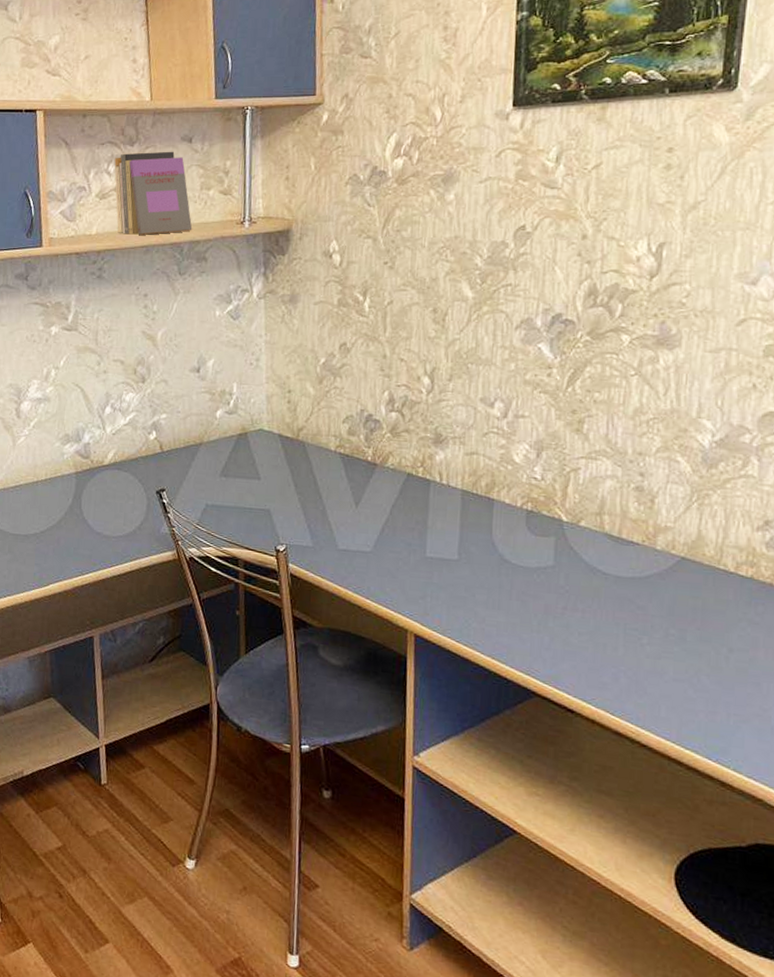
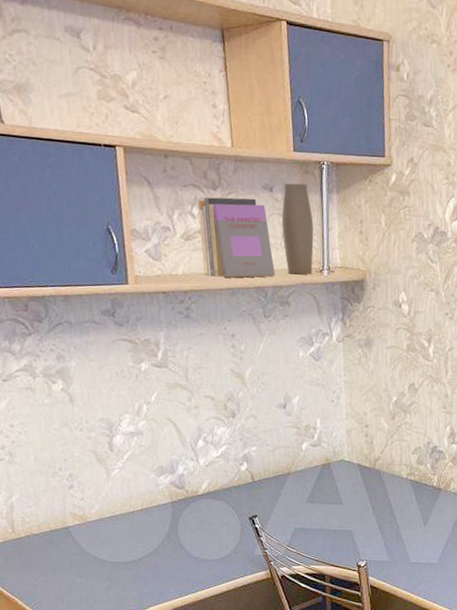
vase: none [200,132,235,228] -> present [281,183,314,275]

